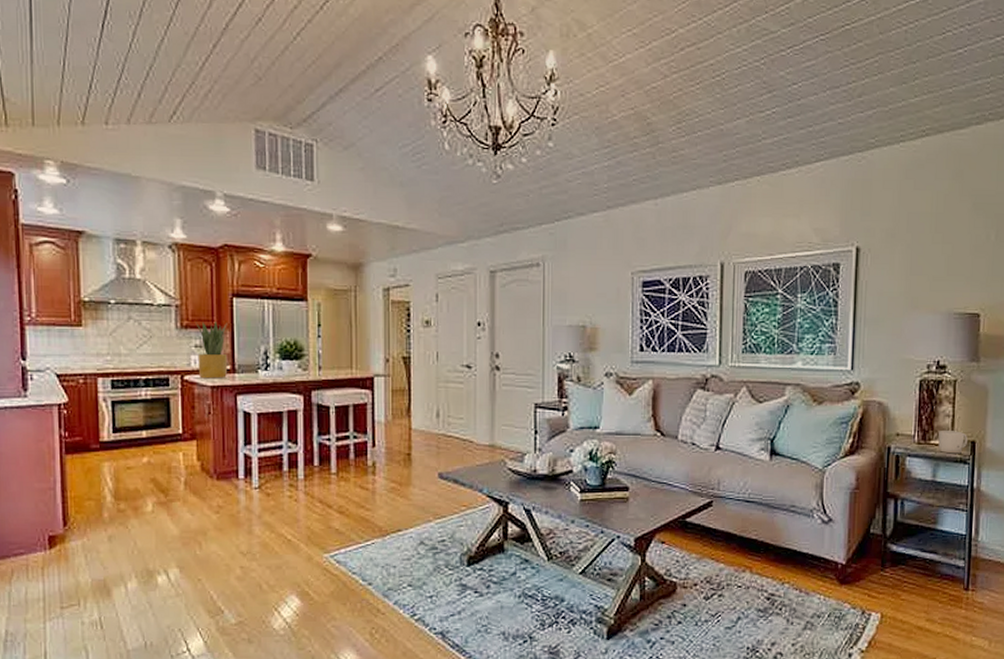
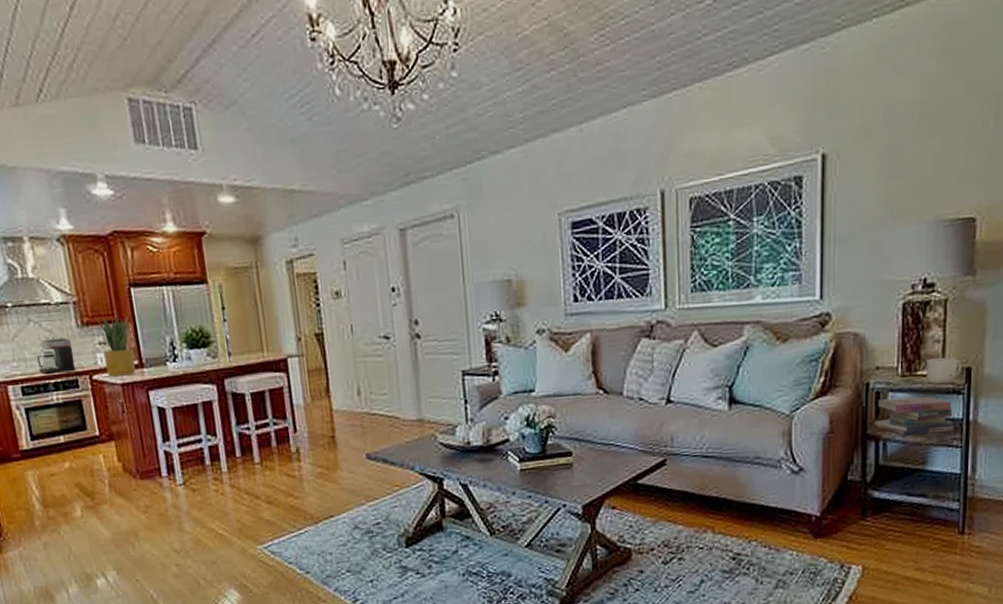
coffee maker: none [131,337,169,371] -> present [36,338,76,375]
books: none [894,462,961,497] -> present [874,396,954,436]

